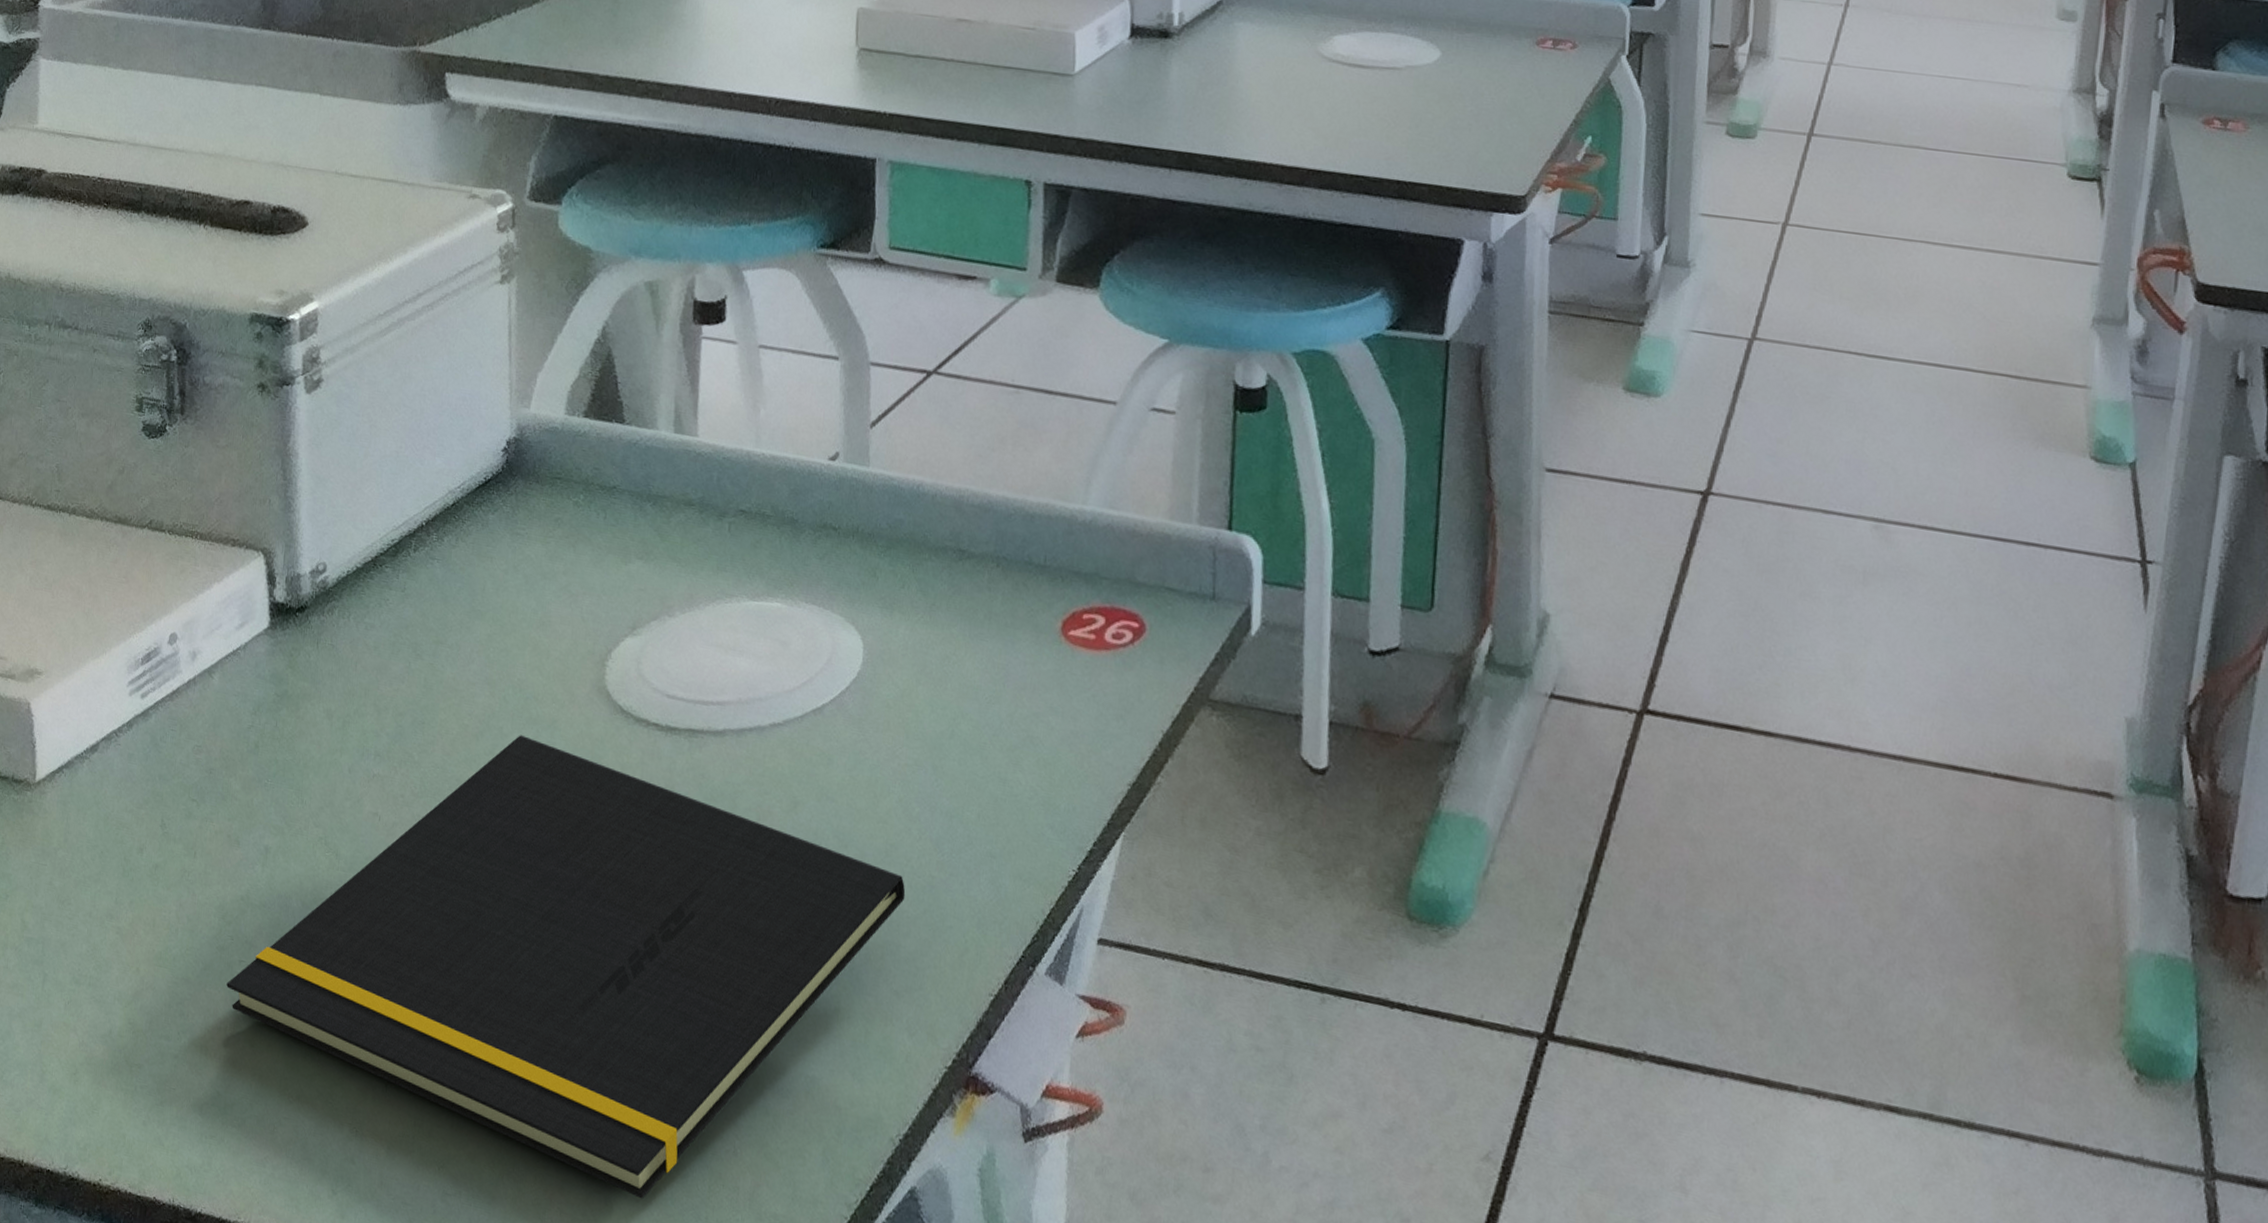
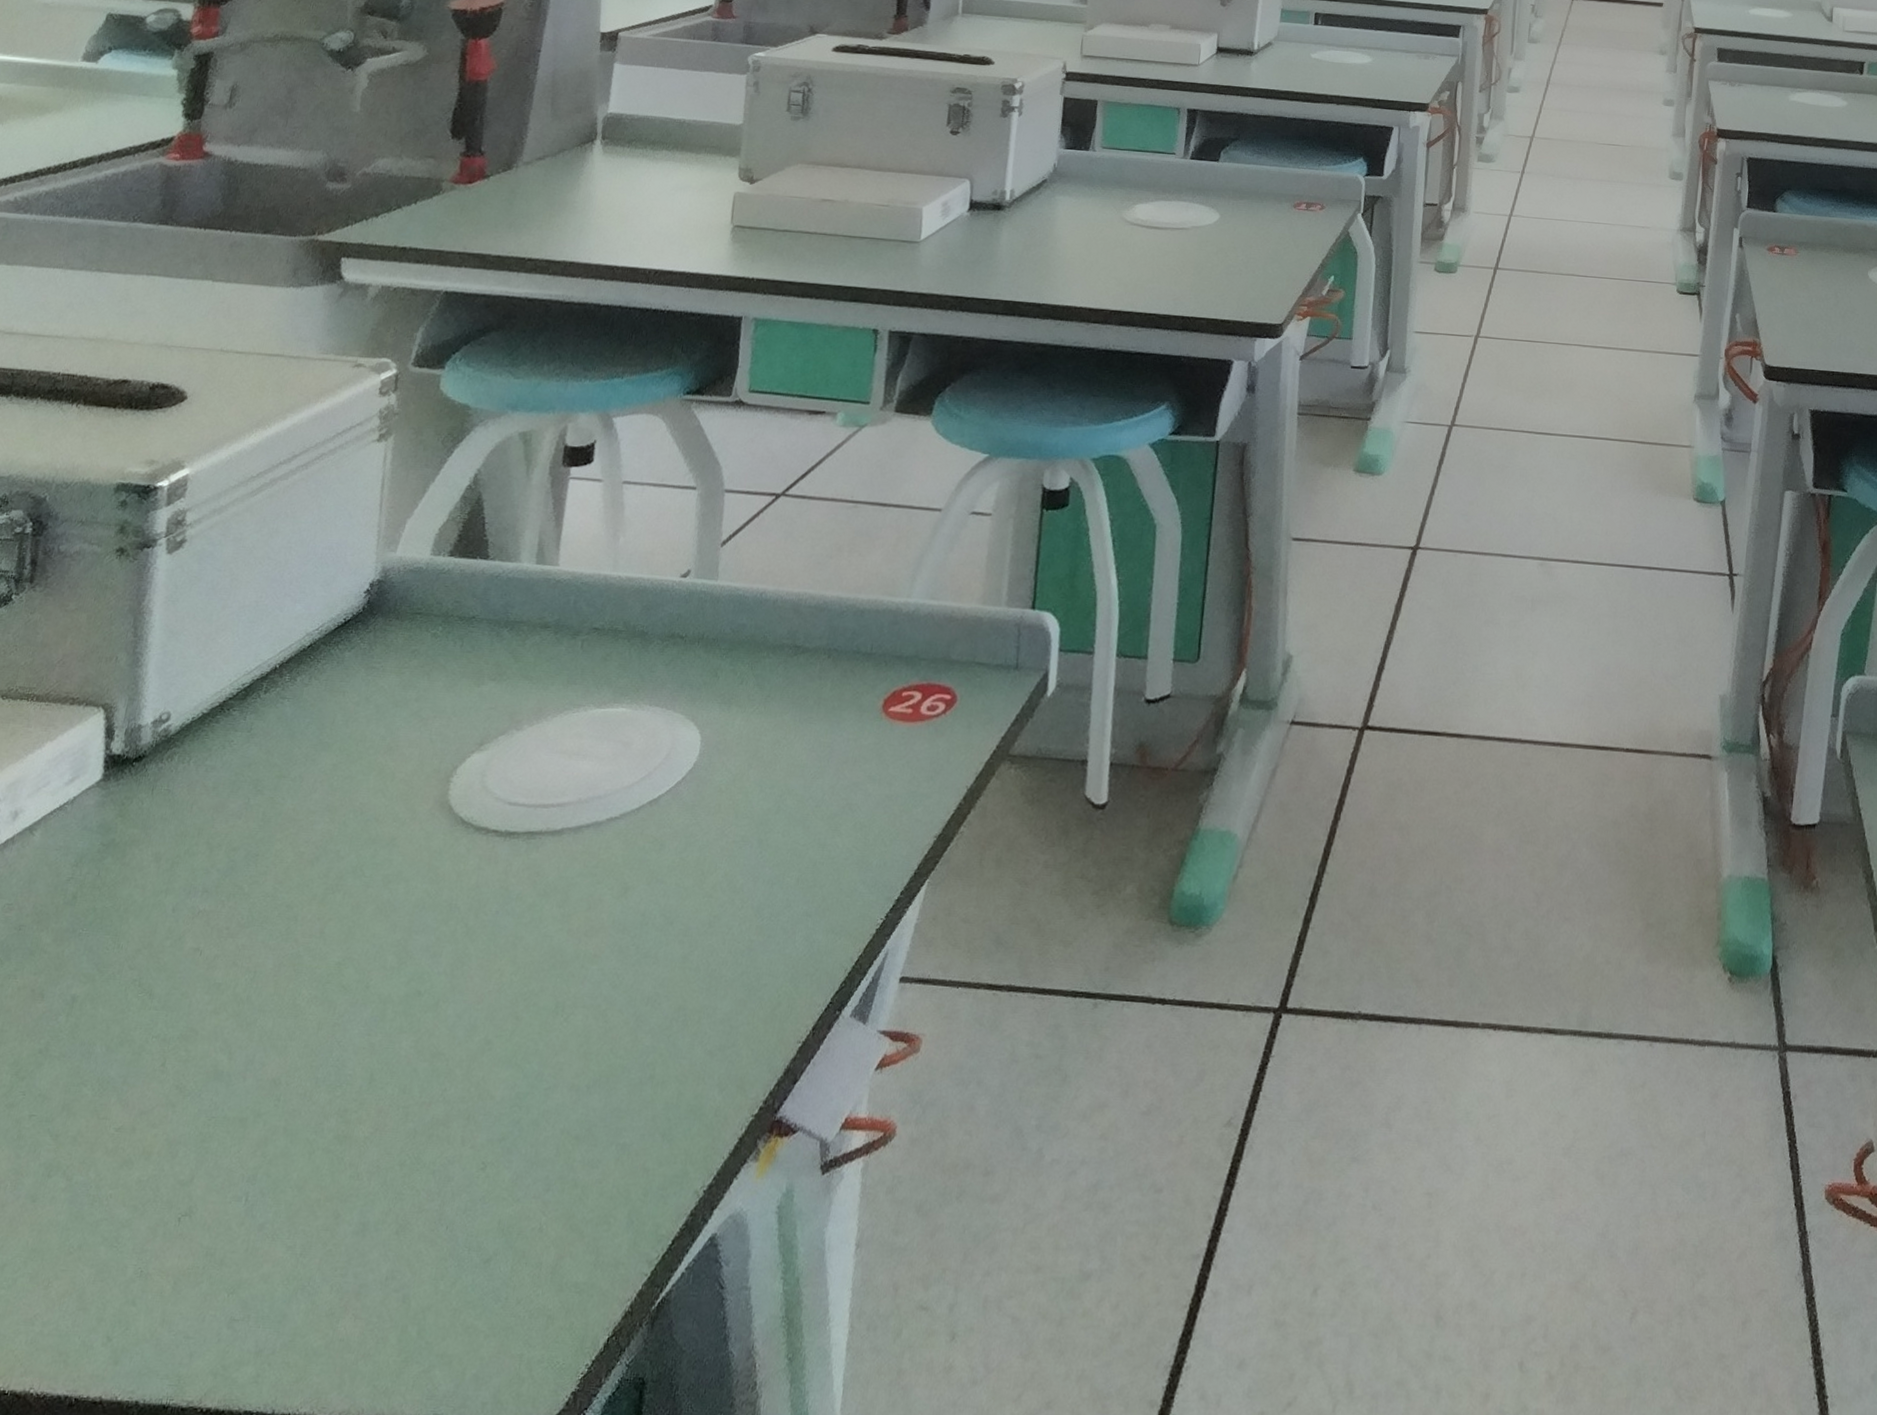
notepad: present [226,735,906,1199] -> none [11,856,725,1291]

